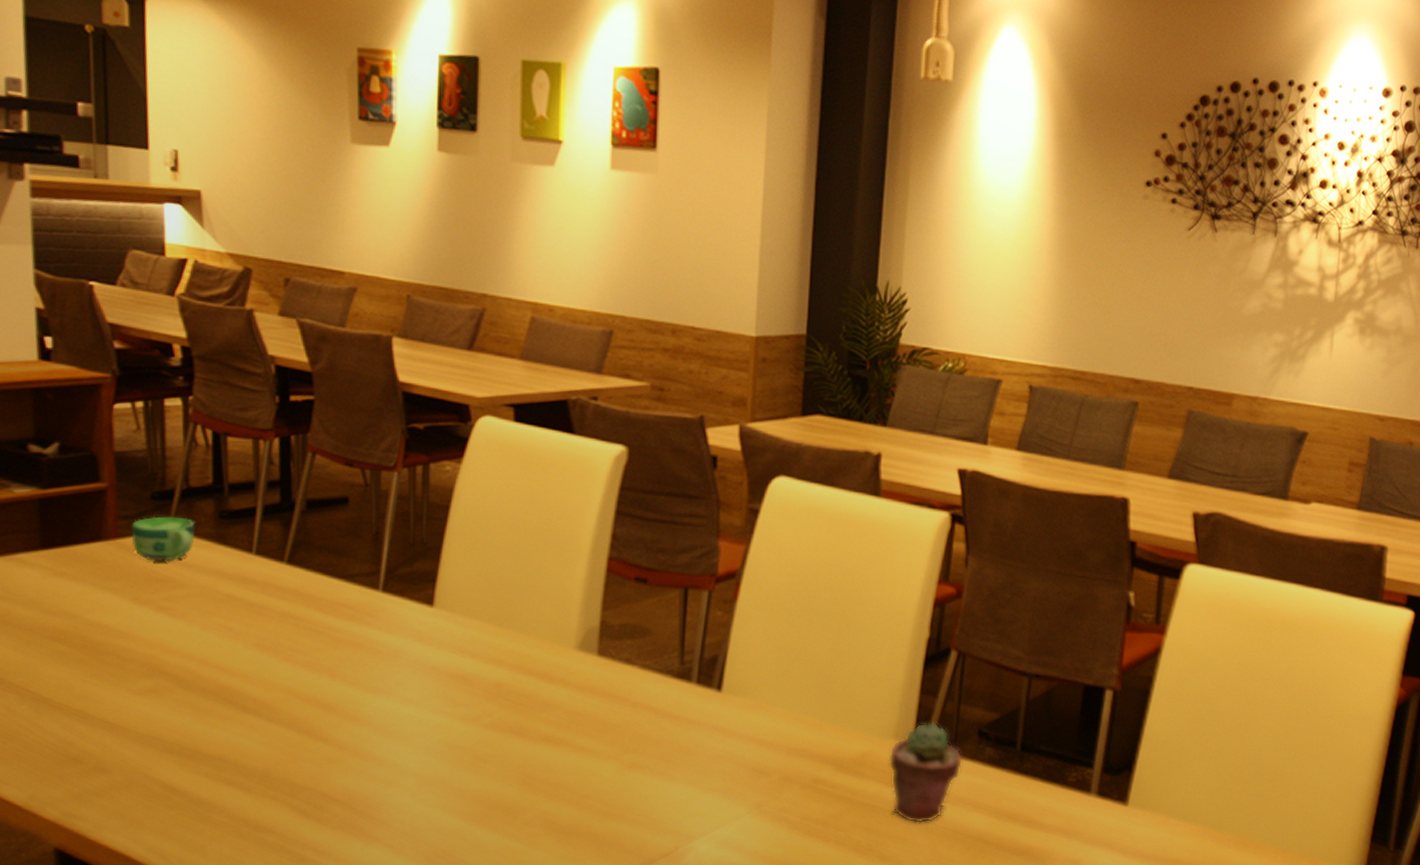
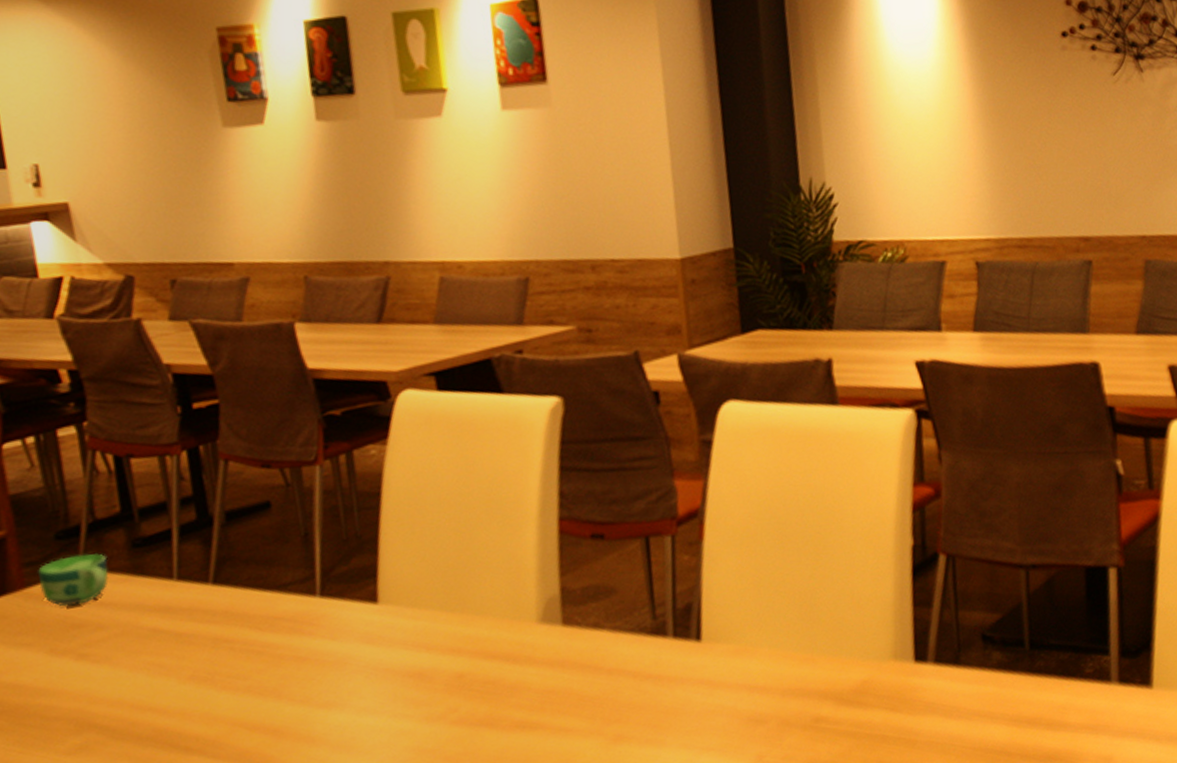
potted succulent: present [889,722,963,823] -> none [890,634,971,748]

